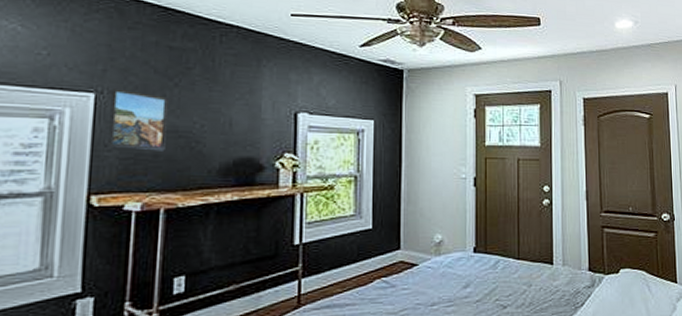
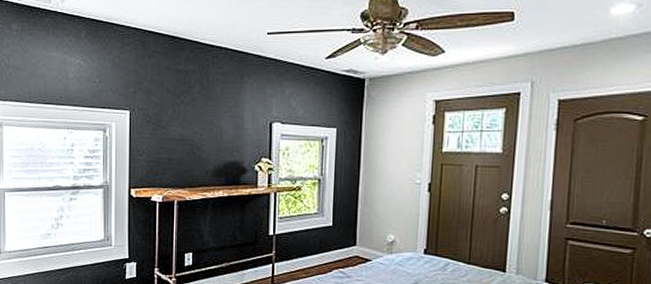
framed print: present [108,88,168,151] -> none [140,106,177,156]

